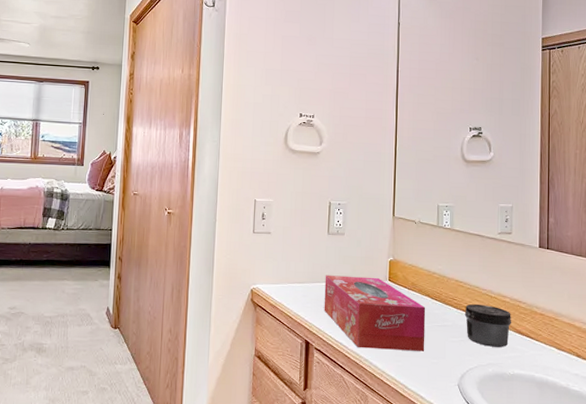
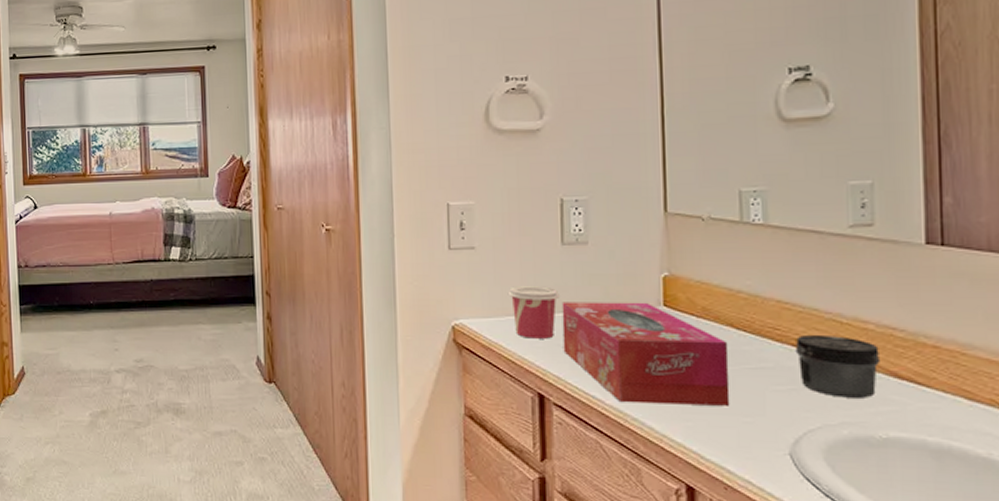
cup: none [290,262,324,301] -> present [507,286,560,339]

